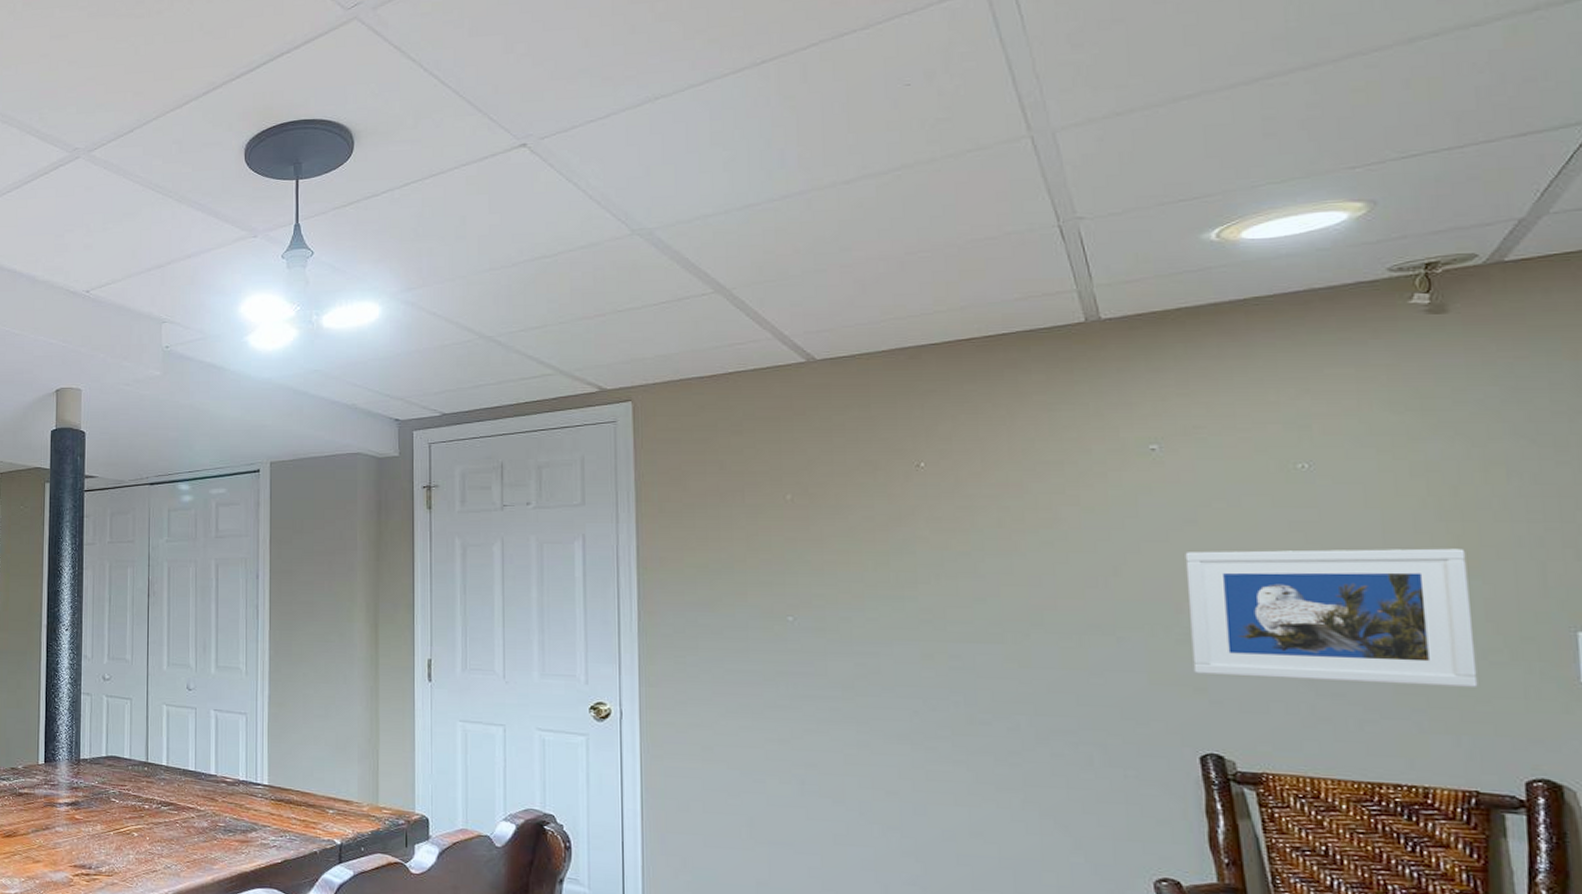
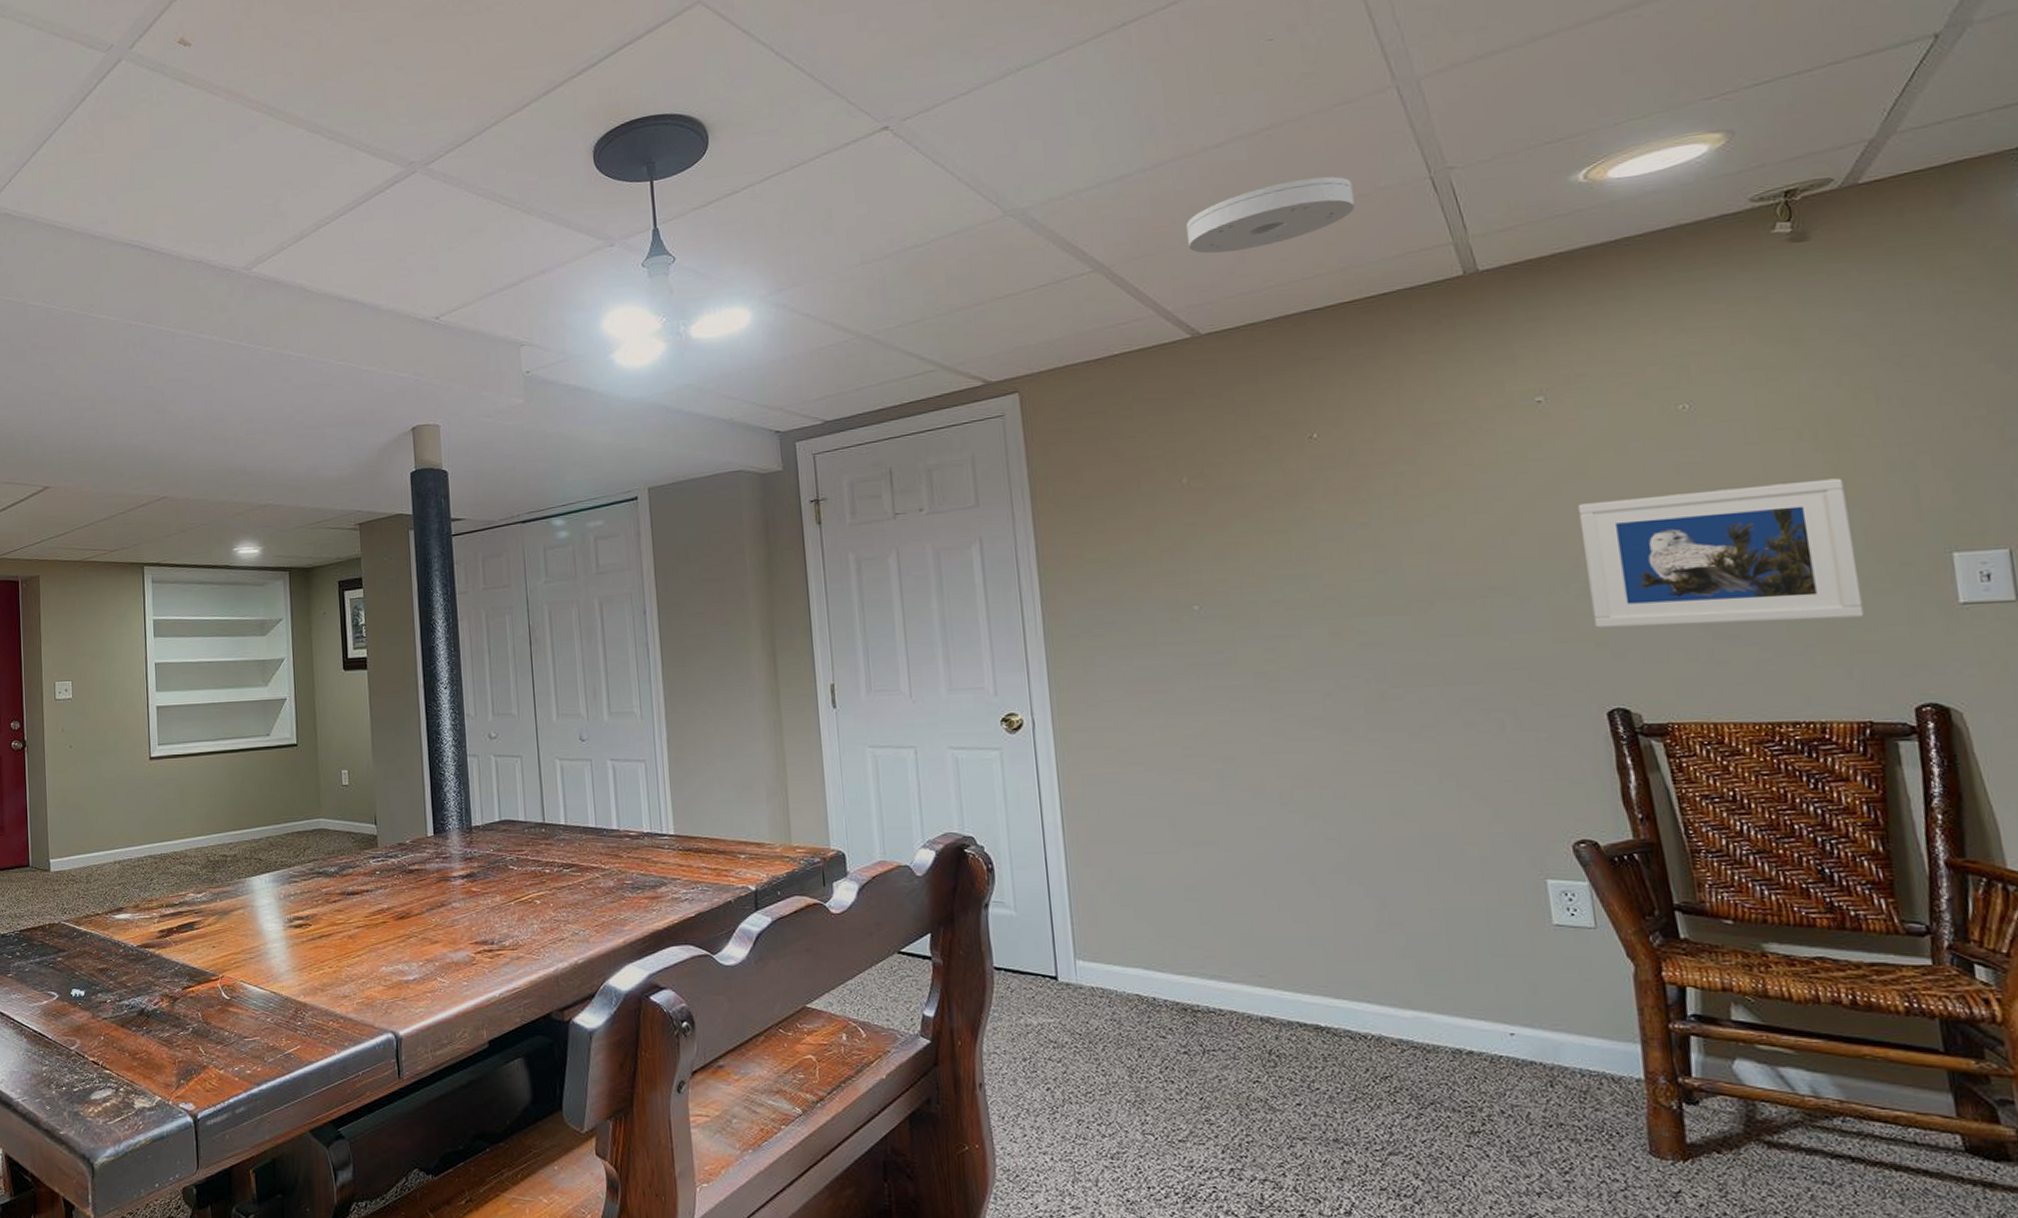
smoke detector: none [809,218,980,284] -> present [1185,176,1355,254]

